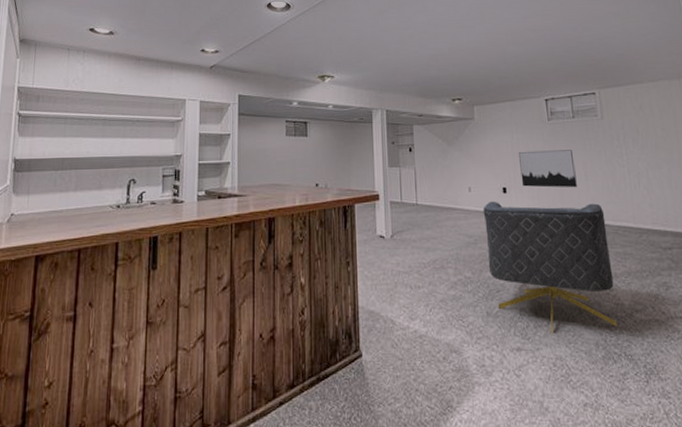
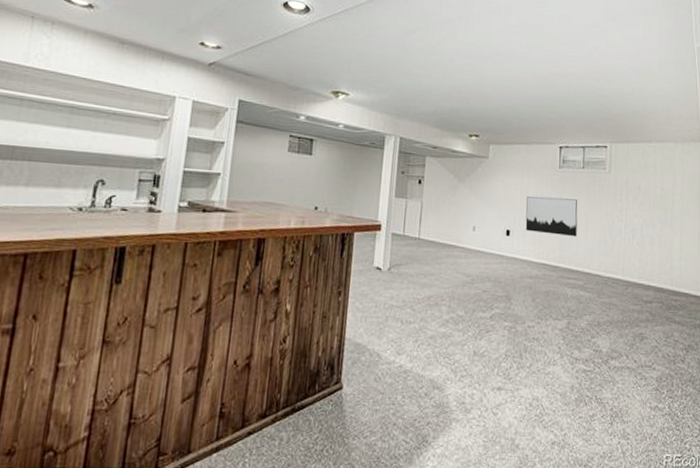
armchair: present [483,201,617,333] -> none [481,242,598,375]

